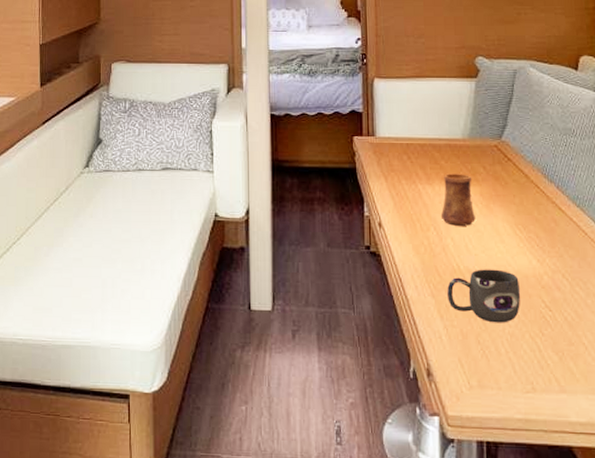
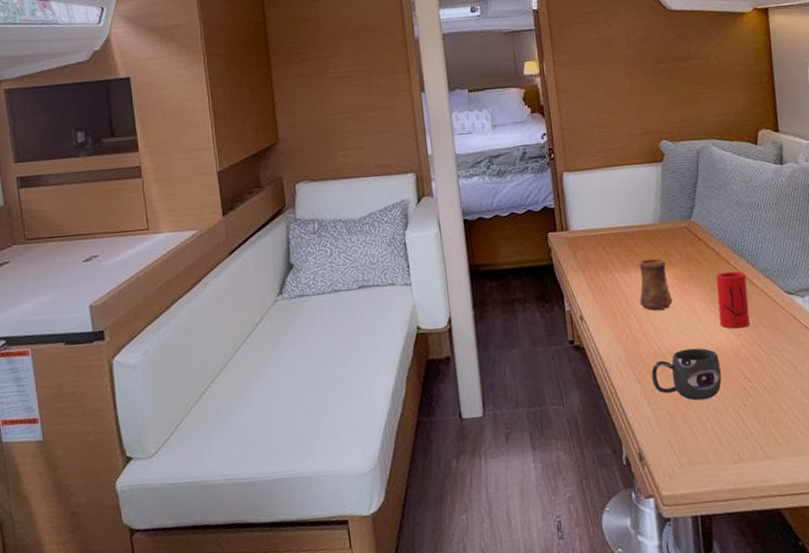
cup: none [522,195,556,255] -> present [715,271,751,329]

